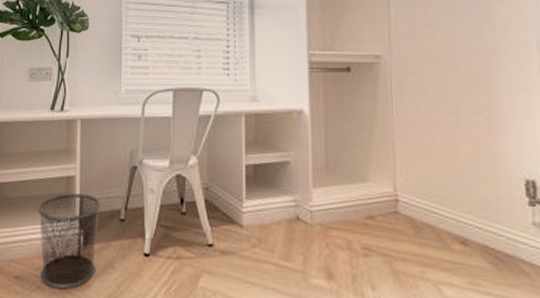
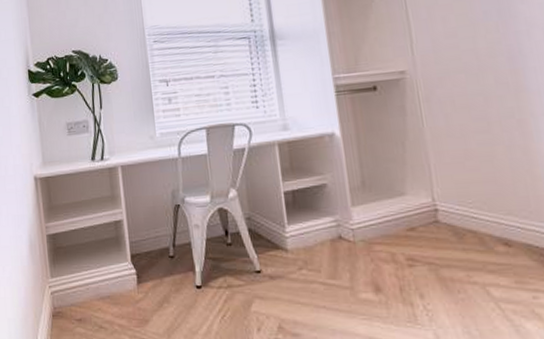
waste bin: present [38,193,101,289] -> none [91,236,152,326]

